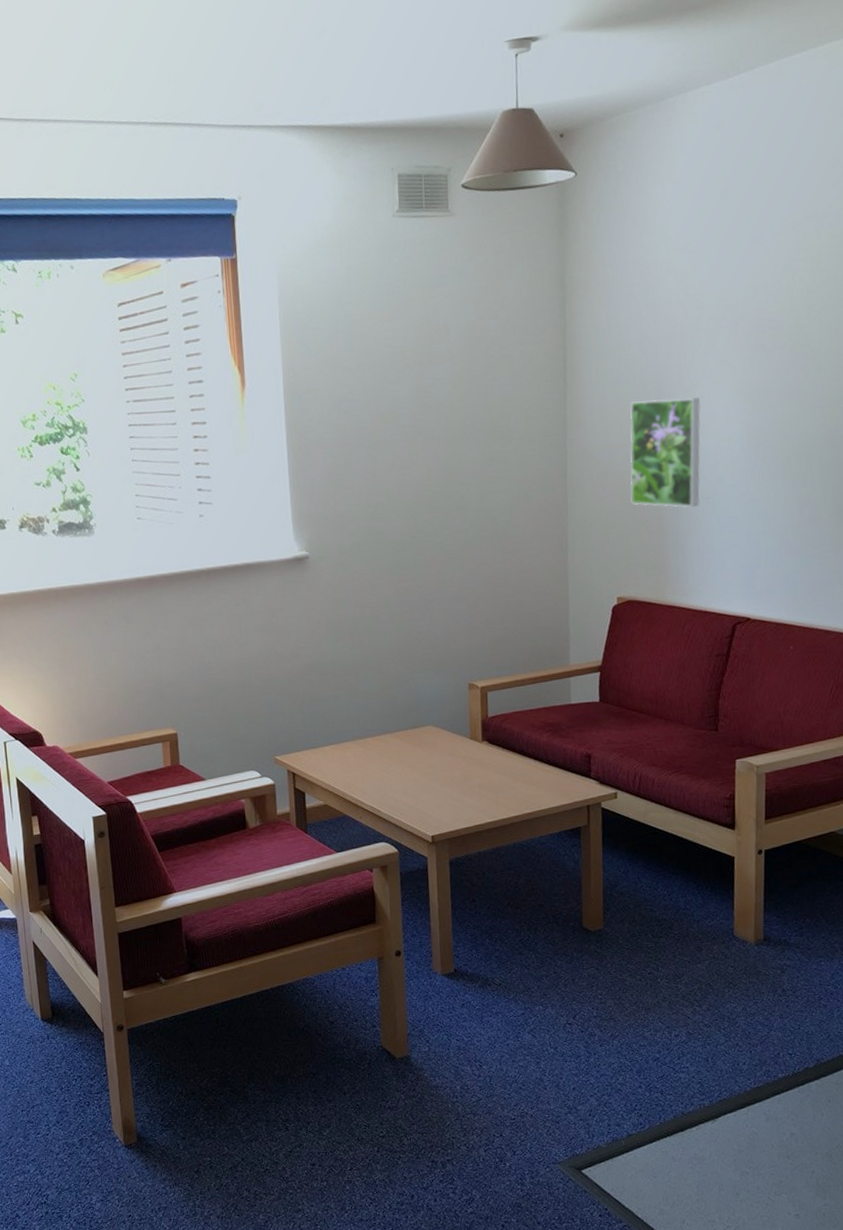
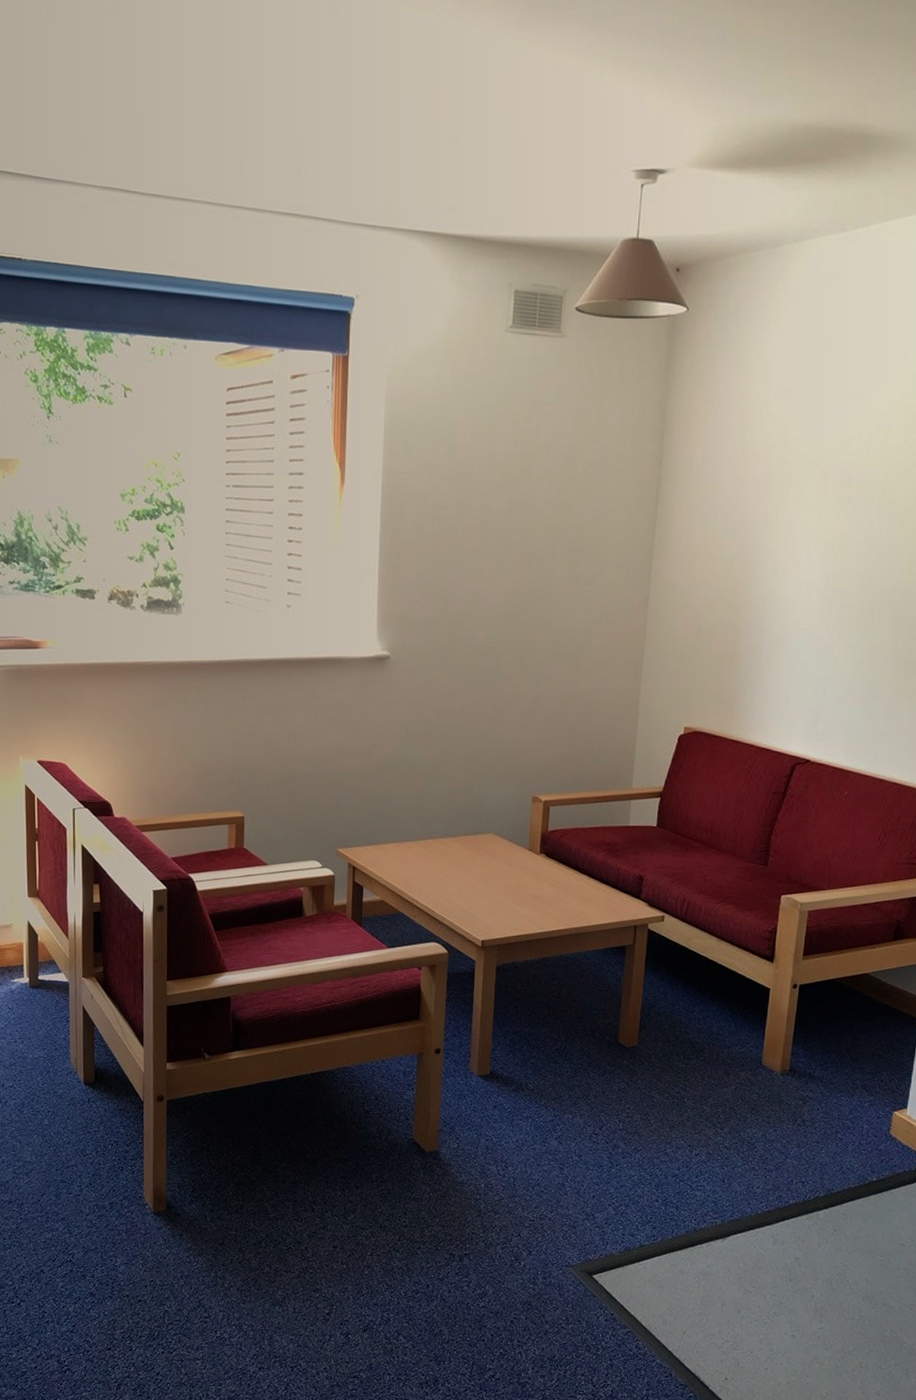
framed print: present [630,397,701,508] -> none [707,538,785,647]

